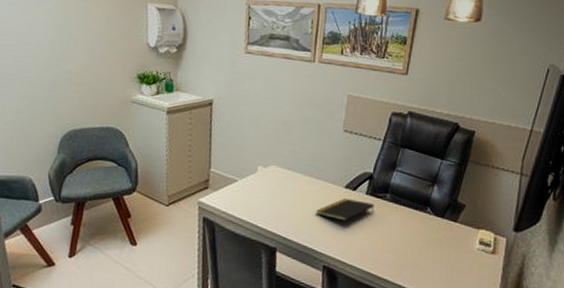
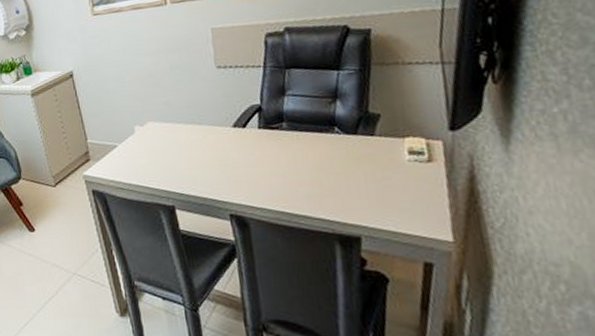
notepad: present [316,198,374,222] -> none [207,136,272,163]

